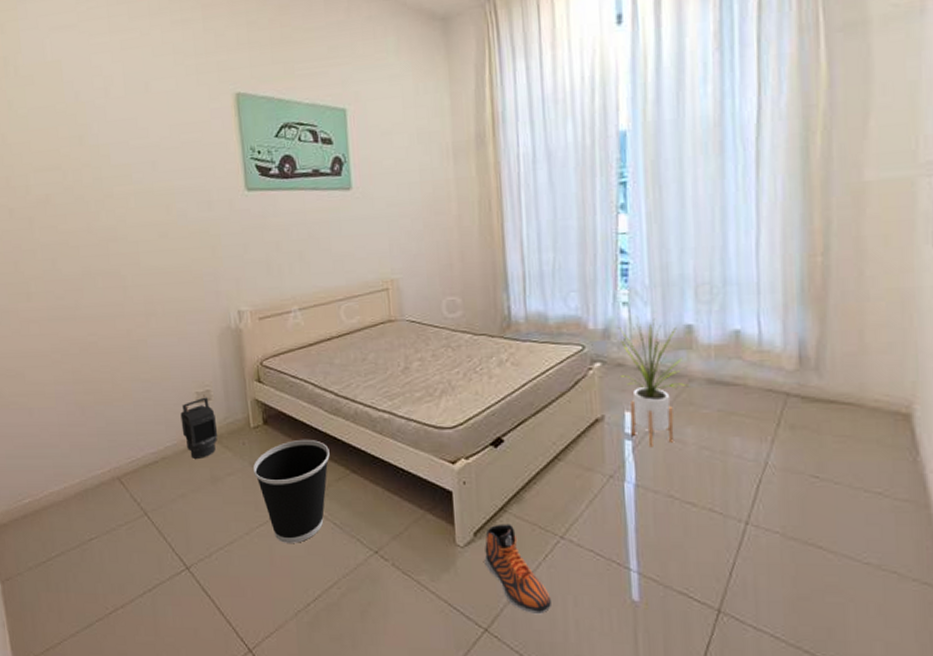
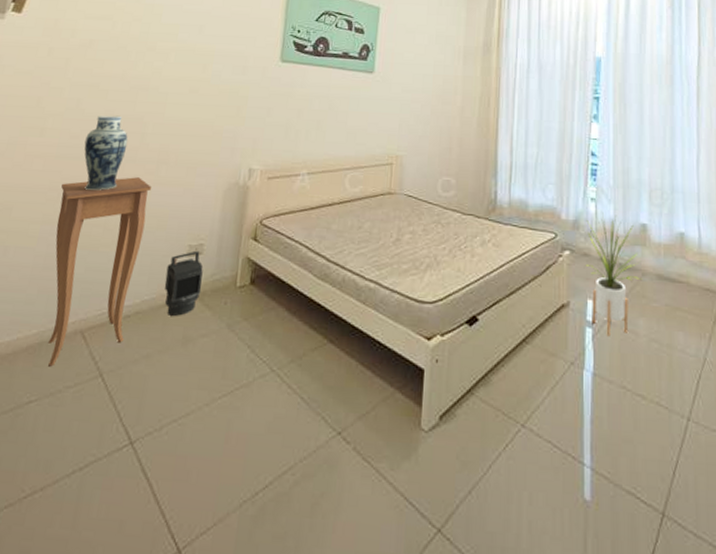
side table: none [62,331,158,510] -> present [48,177,151,367]
vase: none [70,271,114,350] -> present [84,115,128,192]
wastebasket: present [252,440,330,543] -> none [228,303,311,419]
sneaker: present [484,524,551,615] -> none [446,407,507,514]

